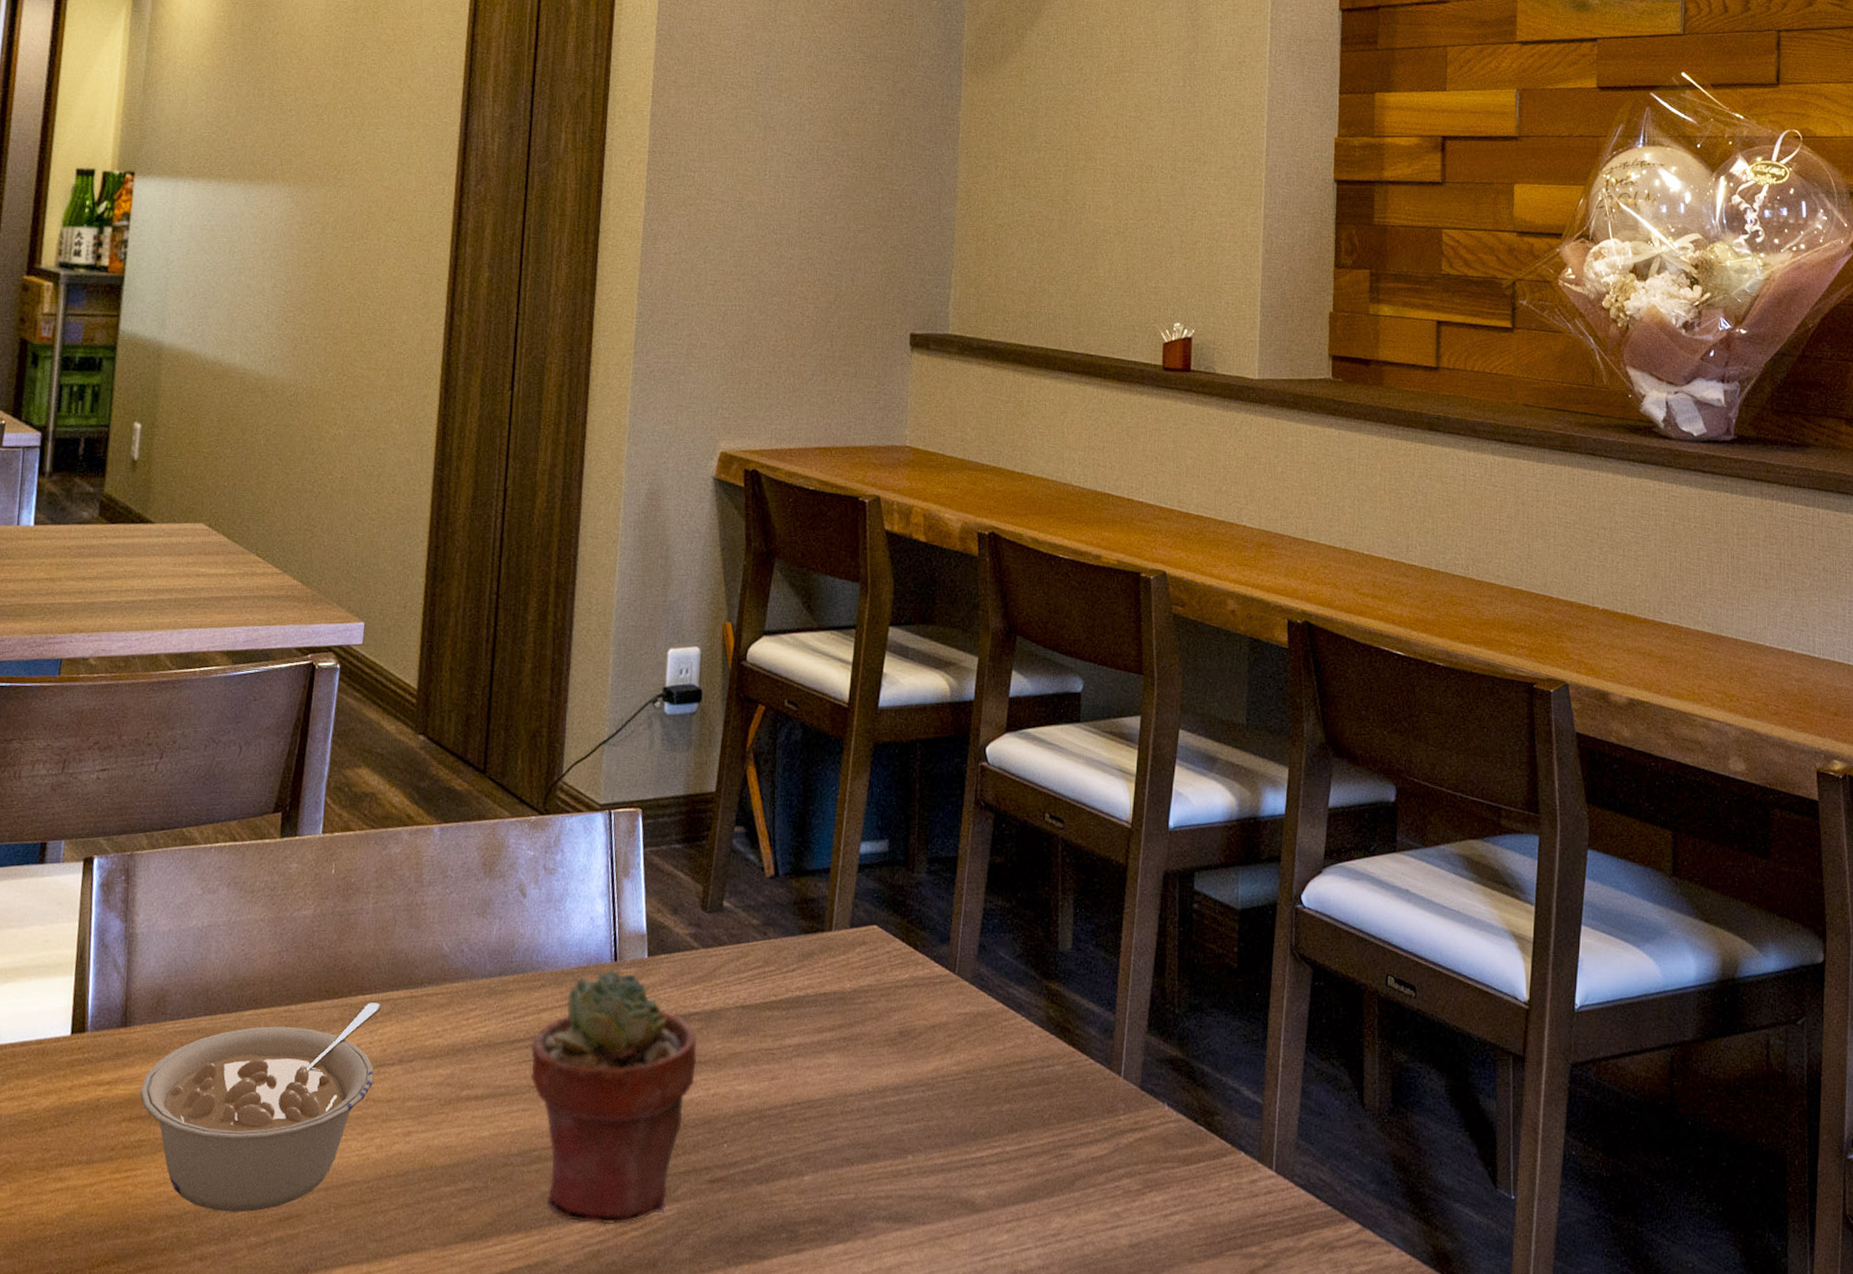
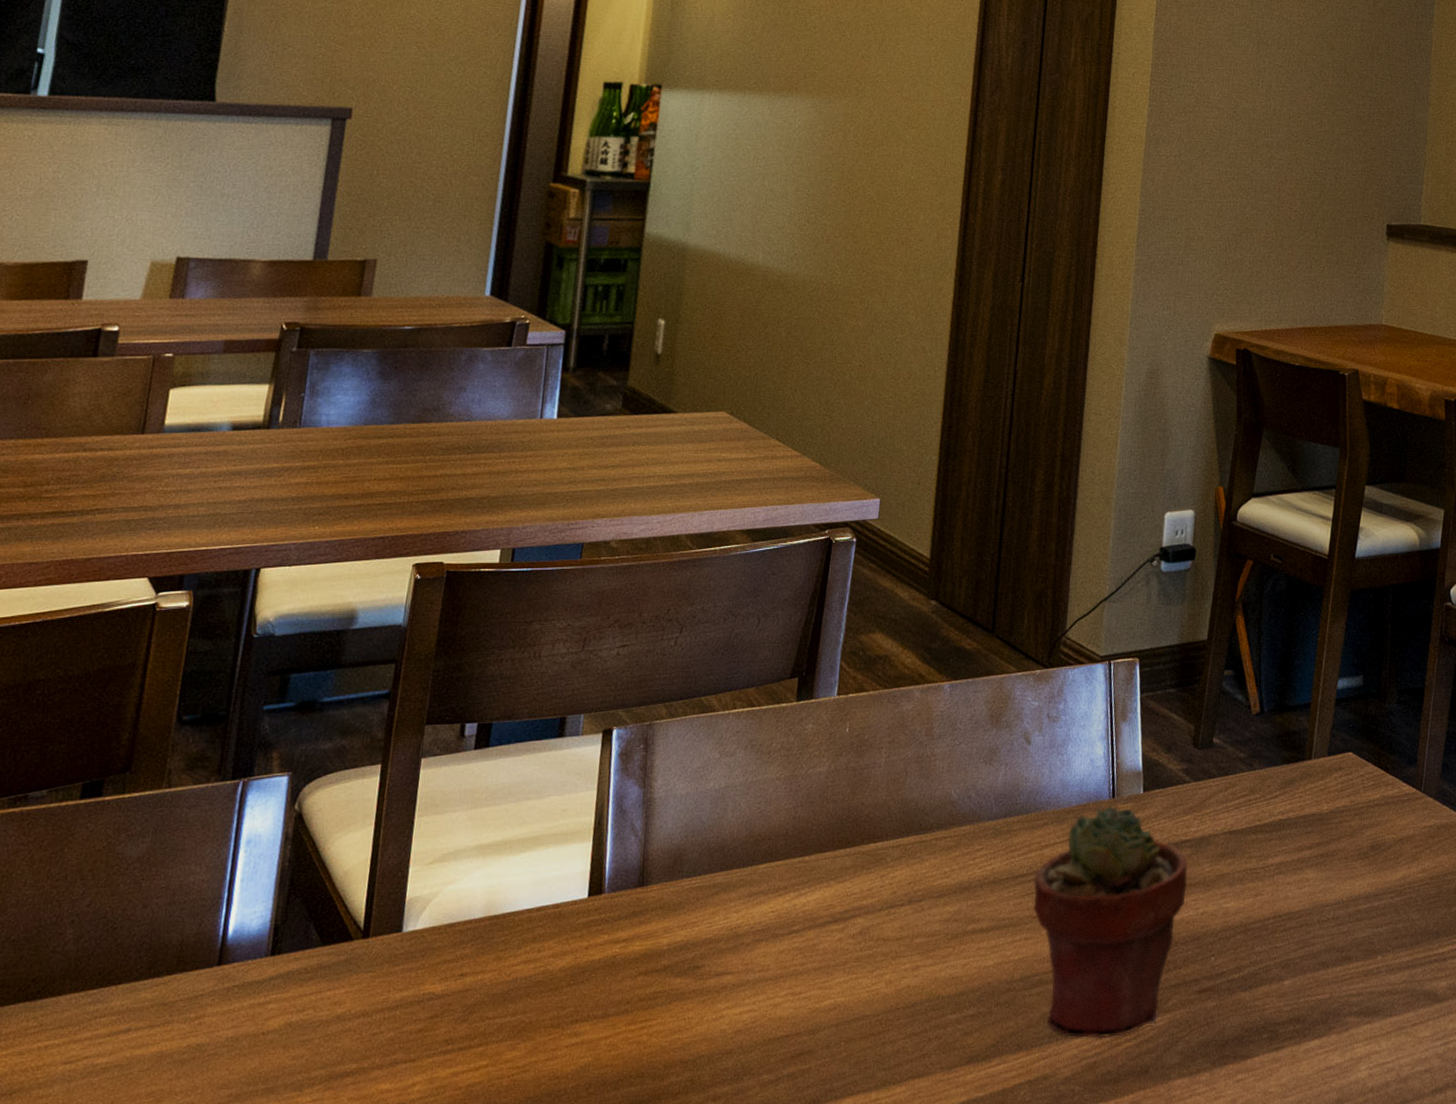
legume: present [140,1002,382,1213] -> none [656,849,893,1053]

